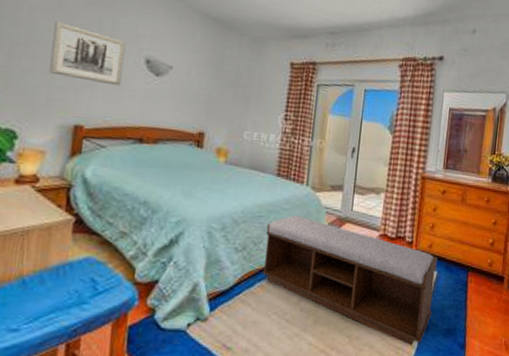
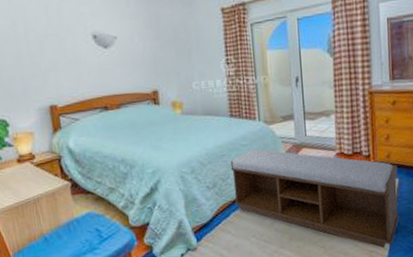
wall art: present [49,21,126,86] -> none [10,18,78,66]

